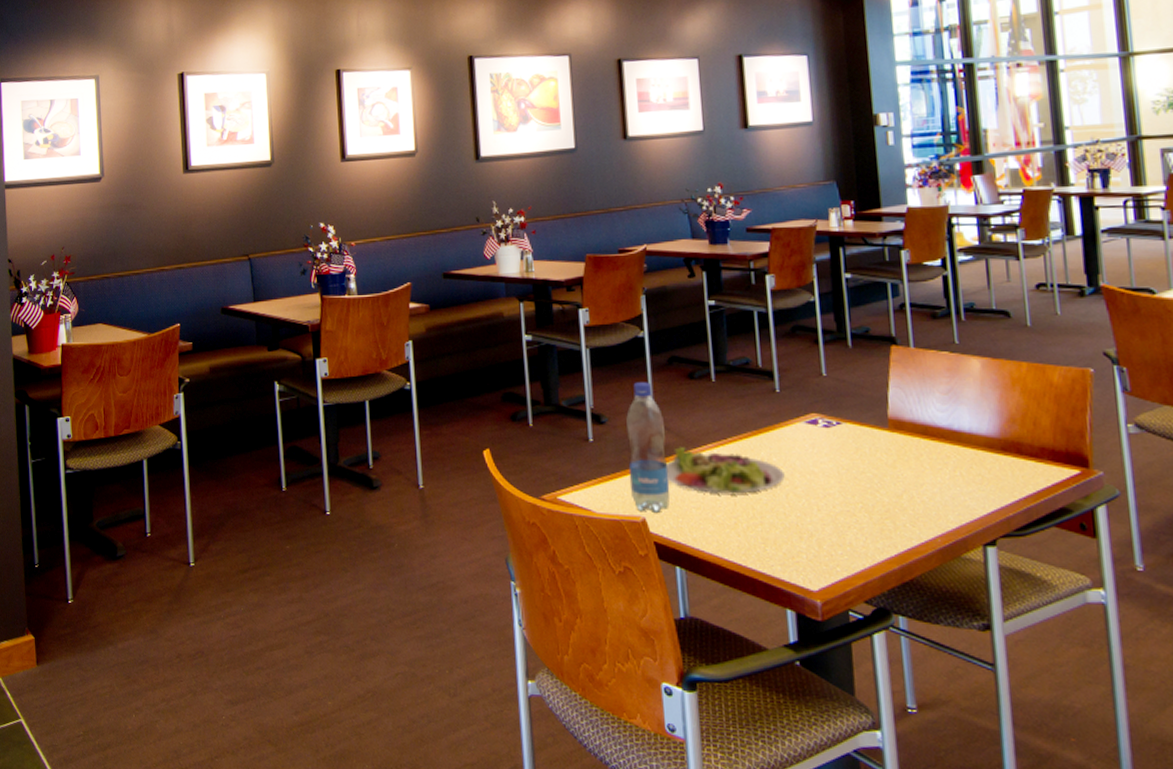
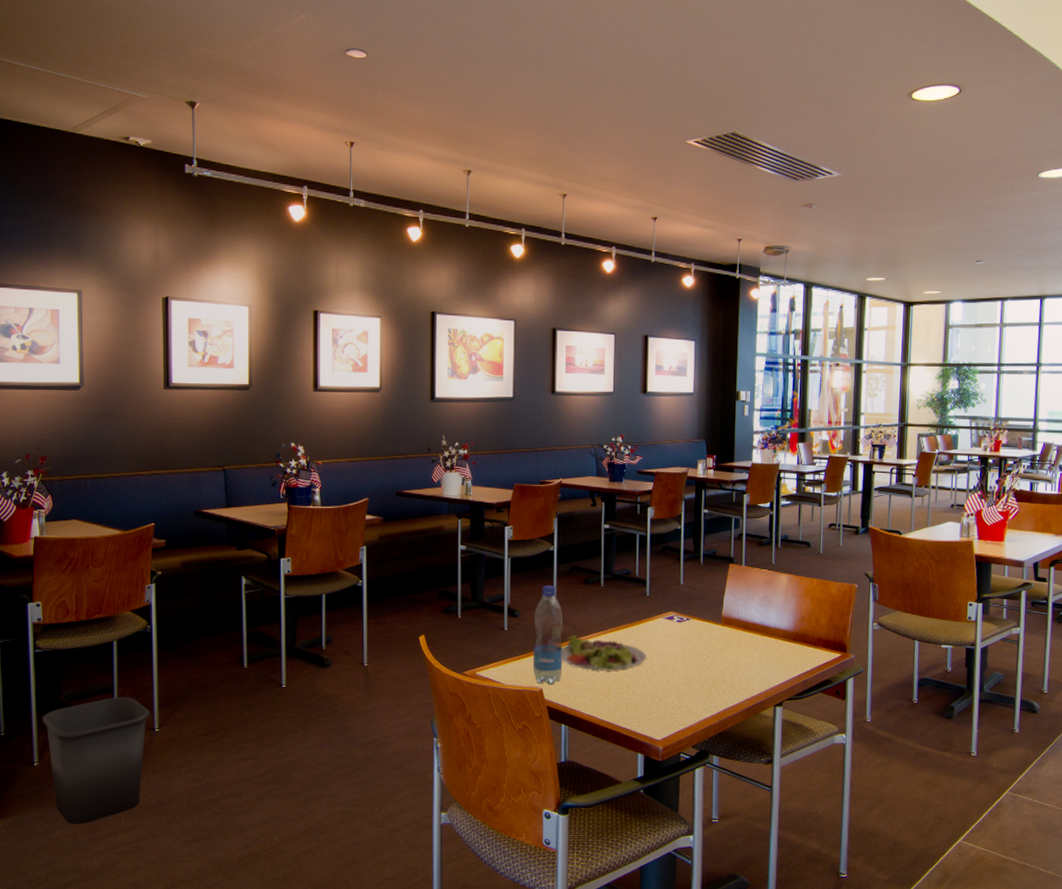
waste bin: none [76,524,184,675] -> present [43,697,150,824]

